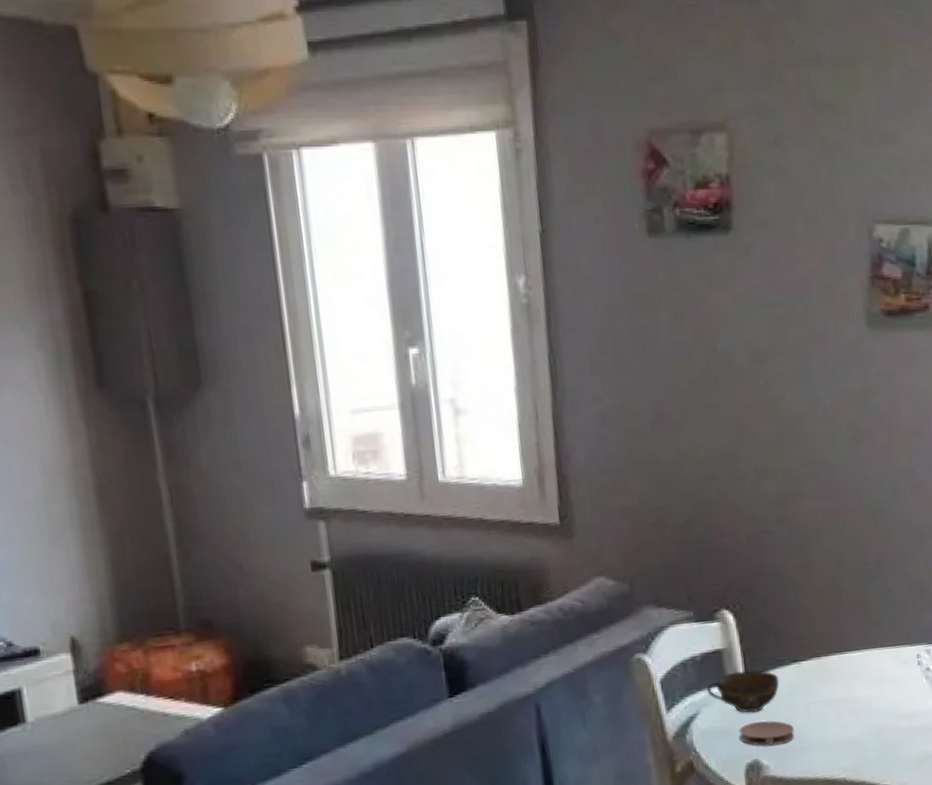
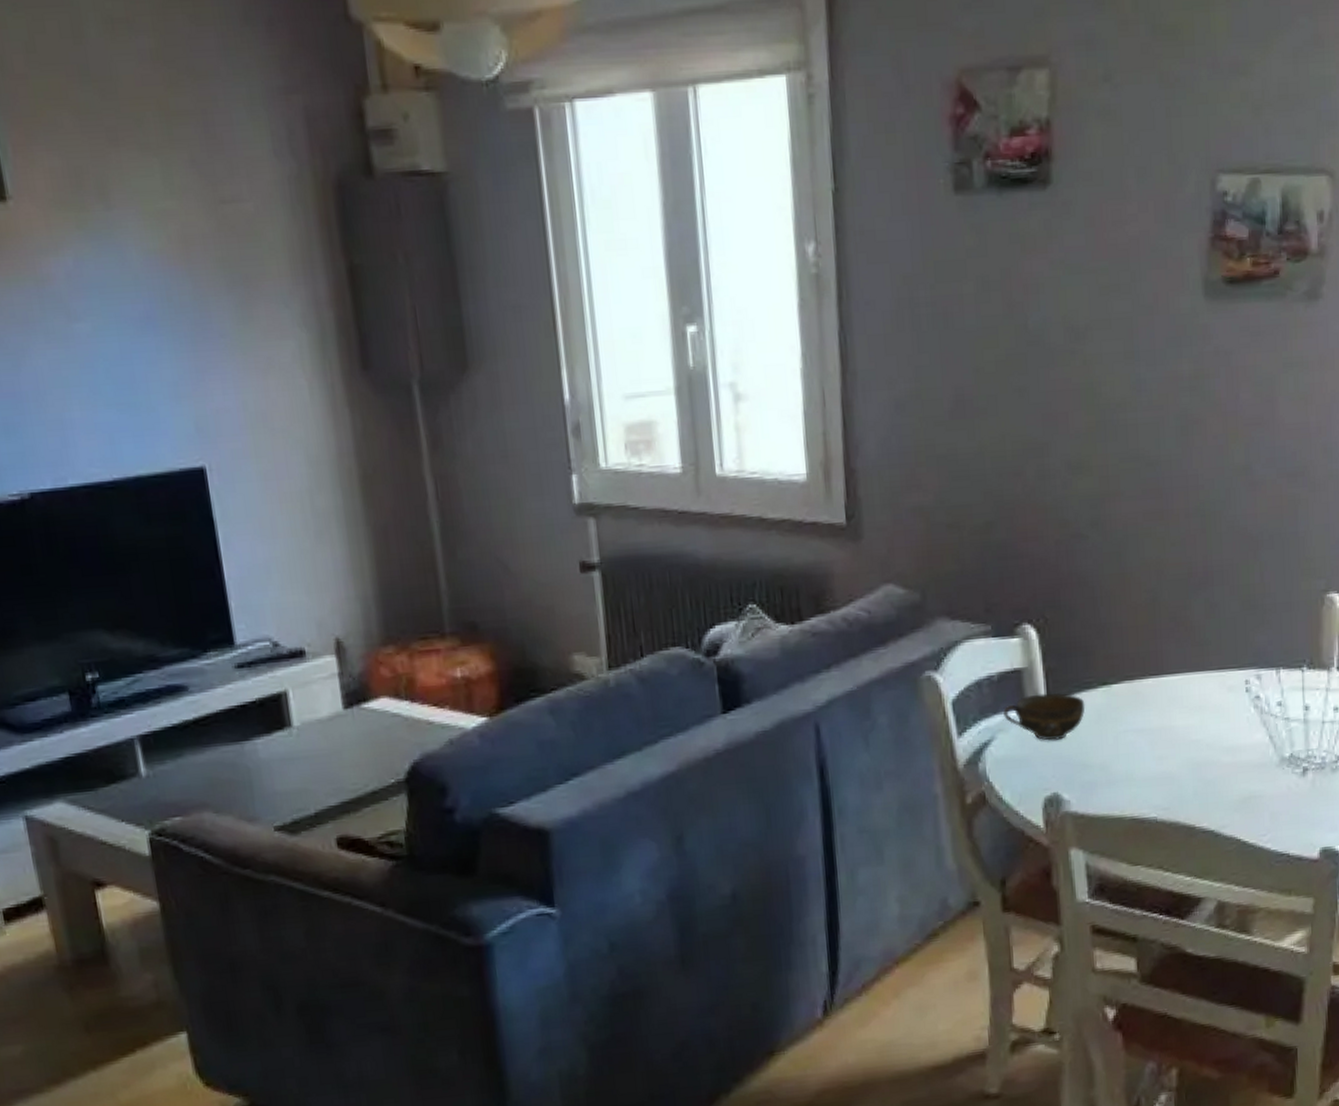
coaster: present [739,721,795,746] -> none [1037,750,1101,778]

